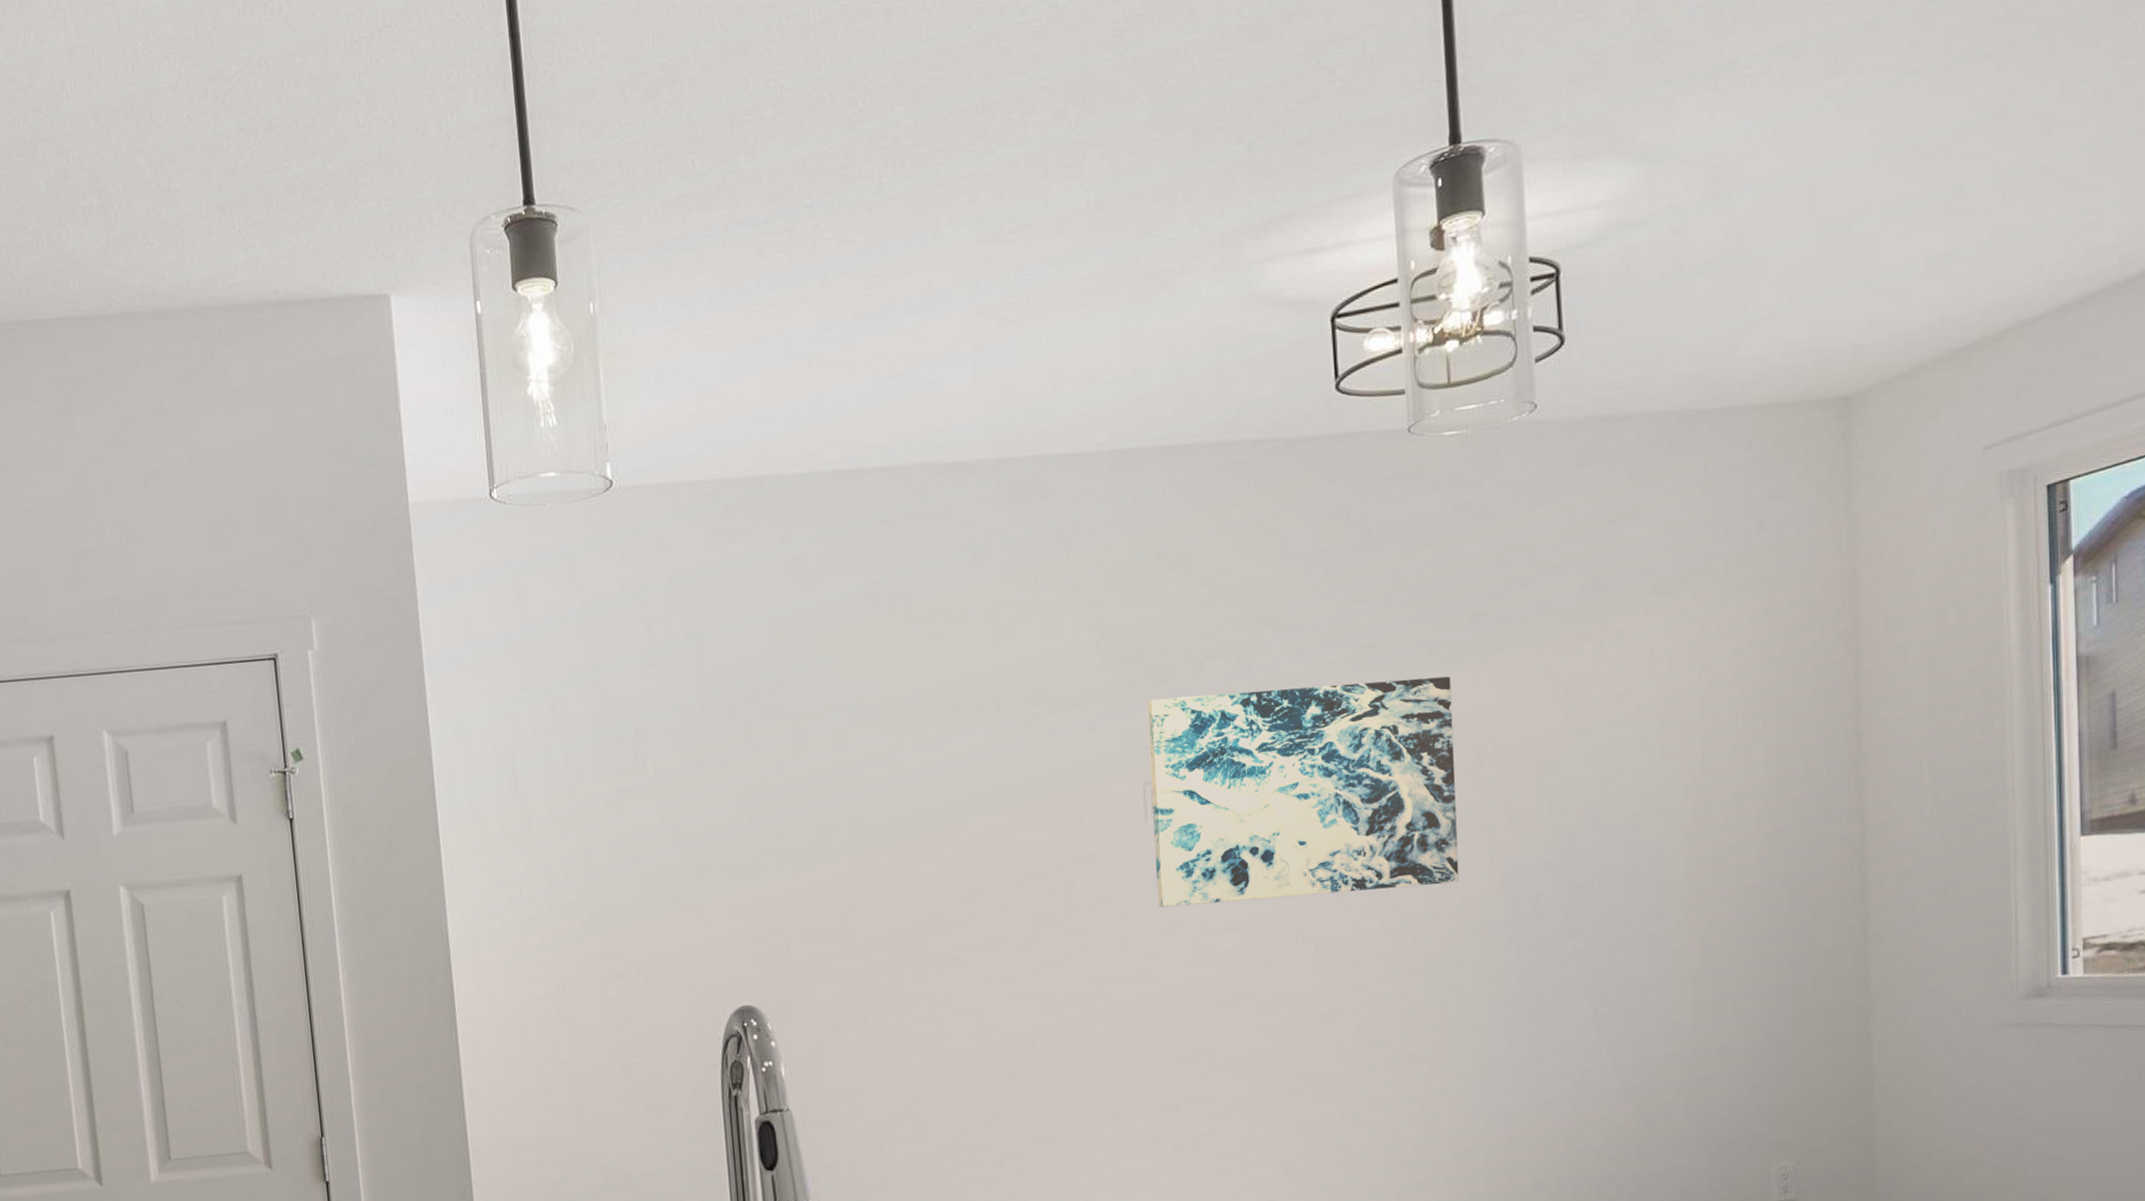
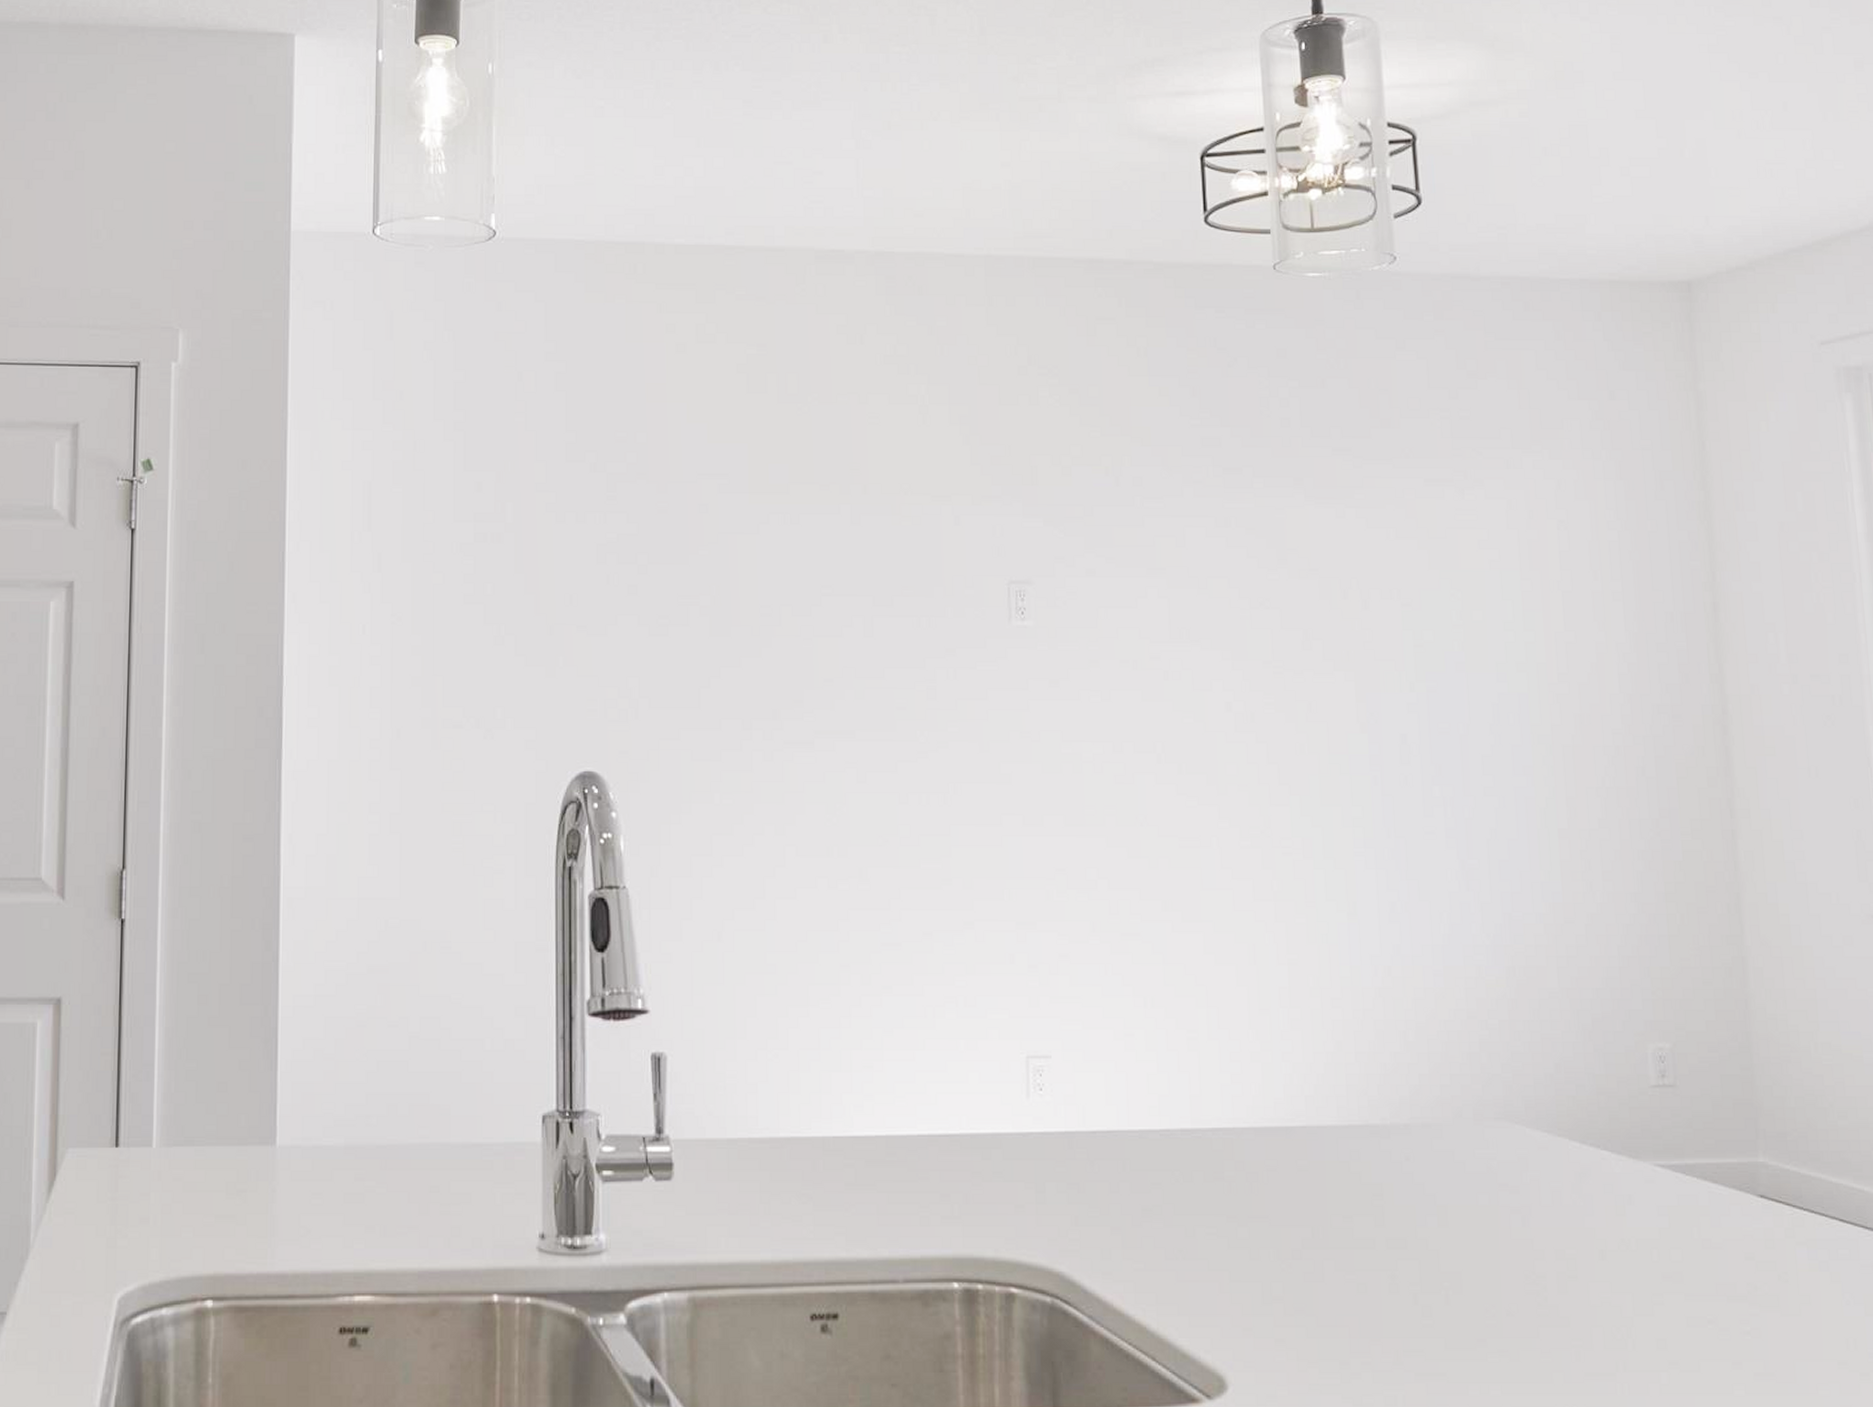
wall art: present [1147,676,1460,908] -> none [1014,500,1325,715]

